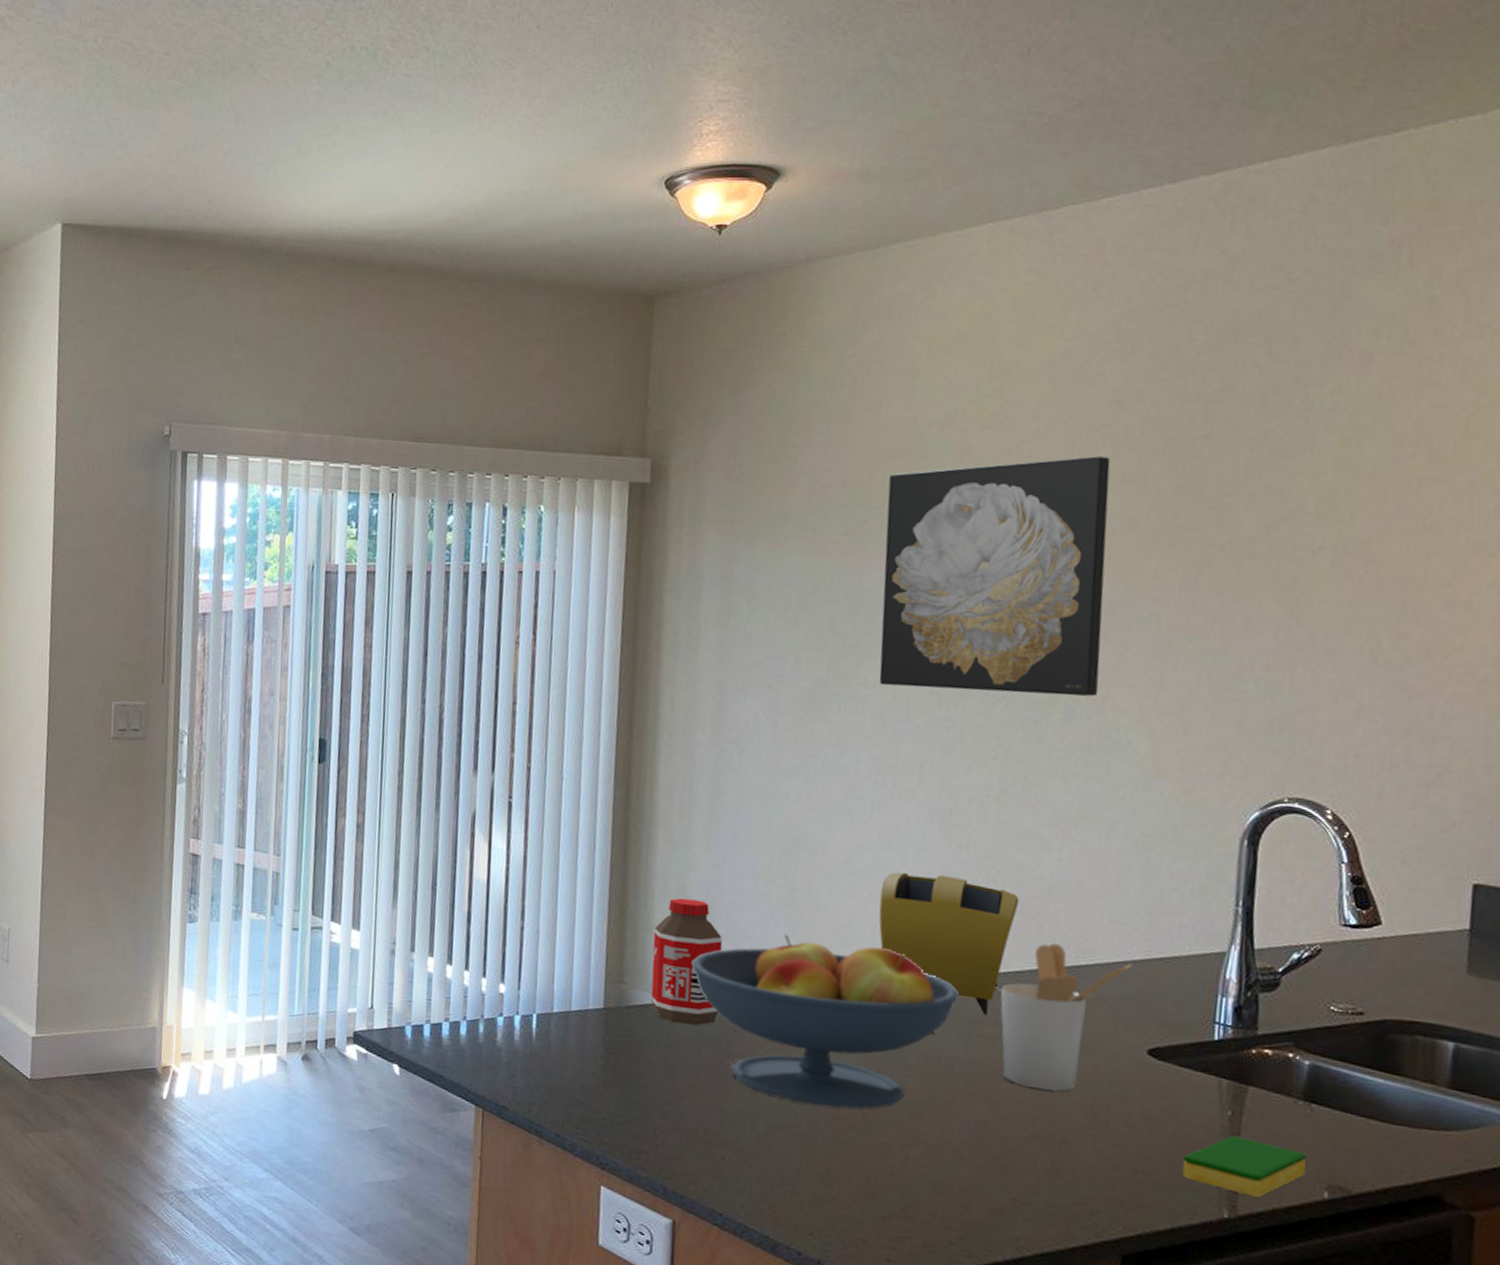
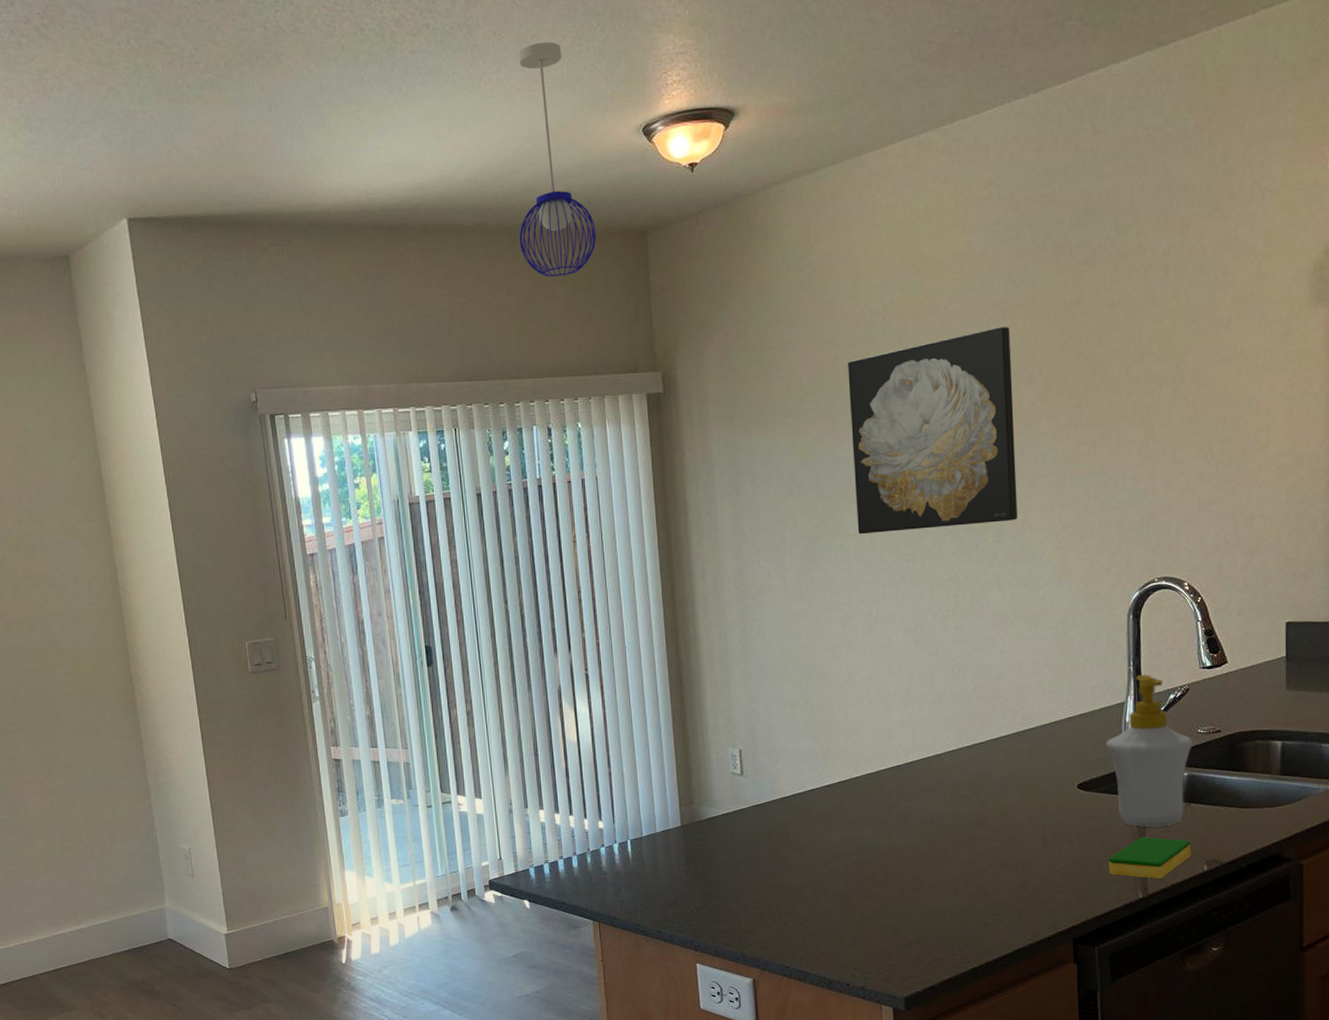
pendant light: none [499,76,593,337] -> present [518,41,596,277]
bottle: present [650,898,723,1026] -> none [712,728,768,828]
fruit bowl: present [692,934,960,1109] -> none [743,742,942,872]
toaster: present [879,872,1020,1015] -> none [877,677,977,780]
utensil holder: present [1000,943,1133,1091] -> none [971,716,1061,828]
soap bottle: none [1193,919,1323,1128] -> present [1105,674,1194,827]

